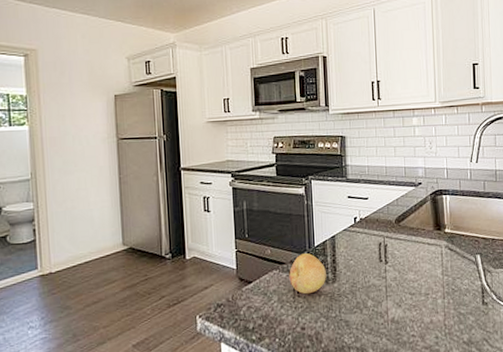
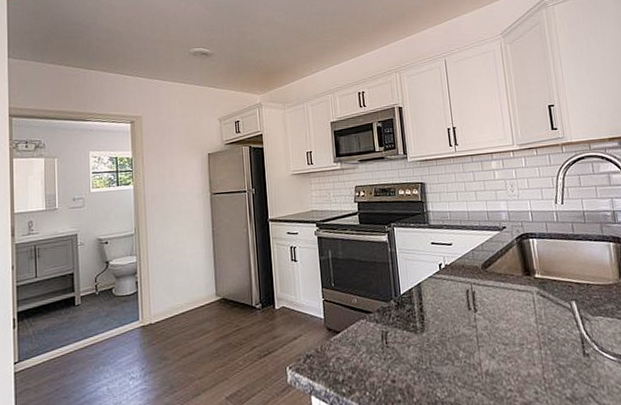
fruit: present [289,253,326,294] -> none [376,302,414,345]

